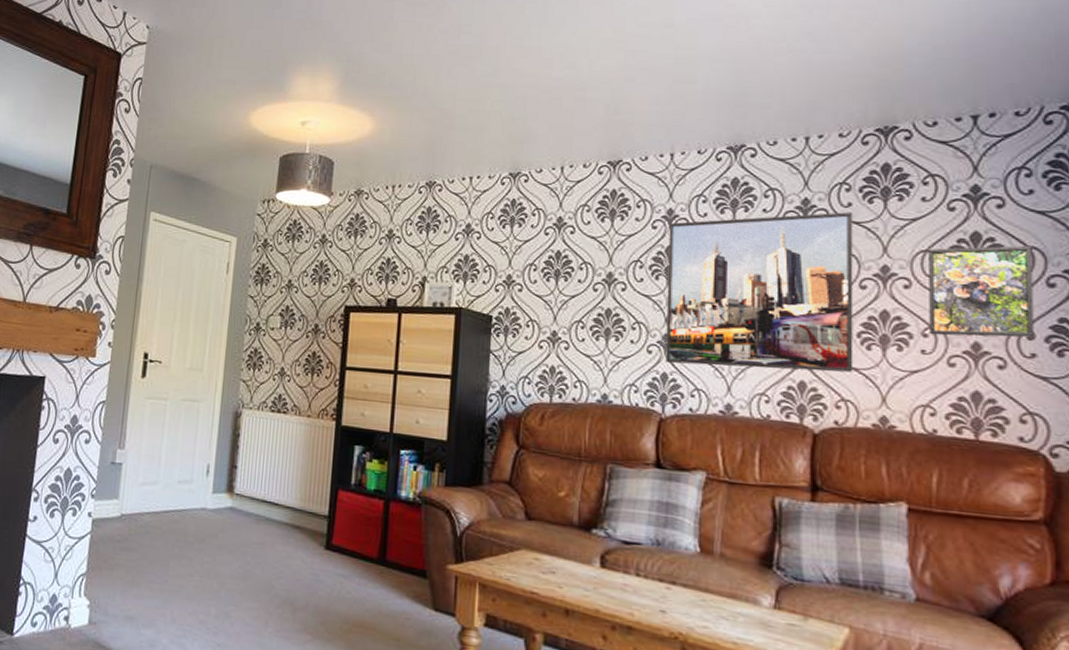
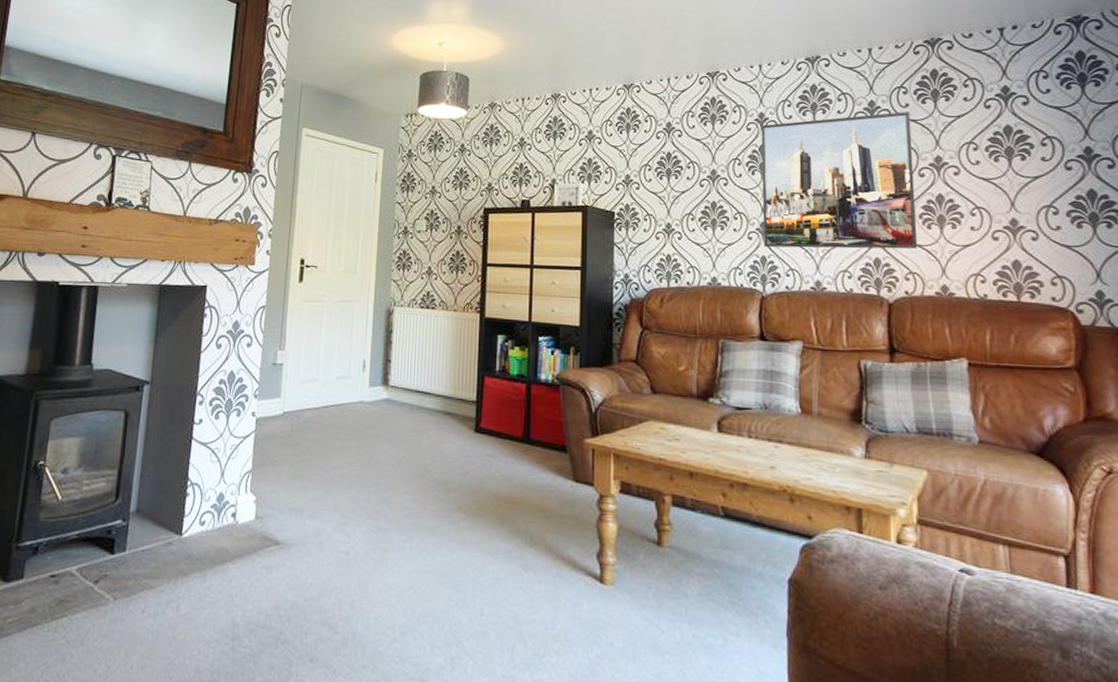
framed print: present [929,245,1034,338] -> none [972,135,1058,214]

